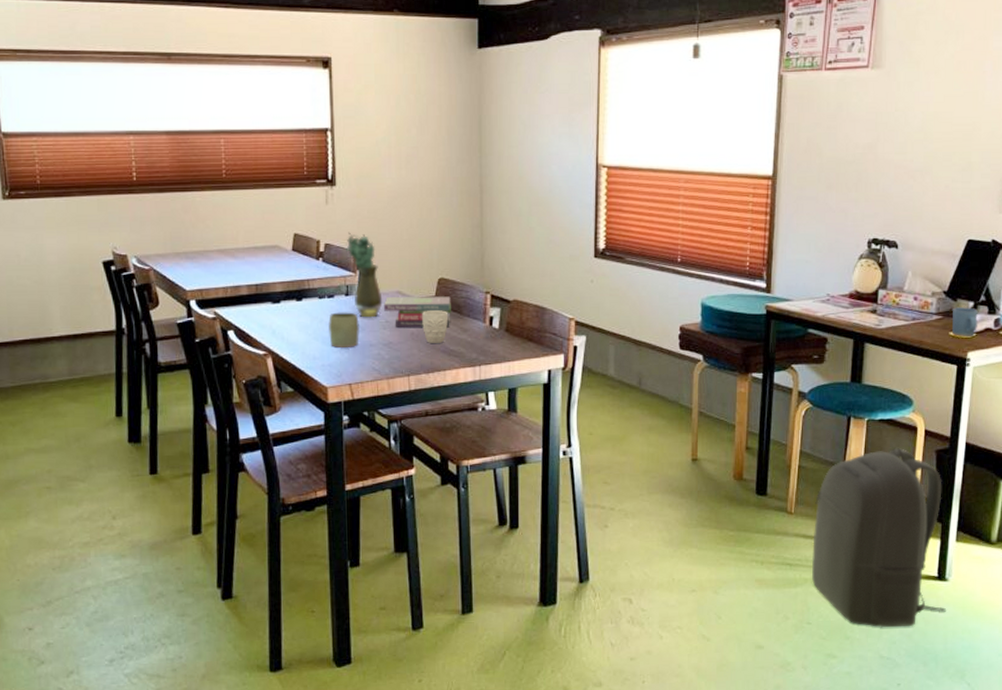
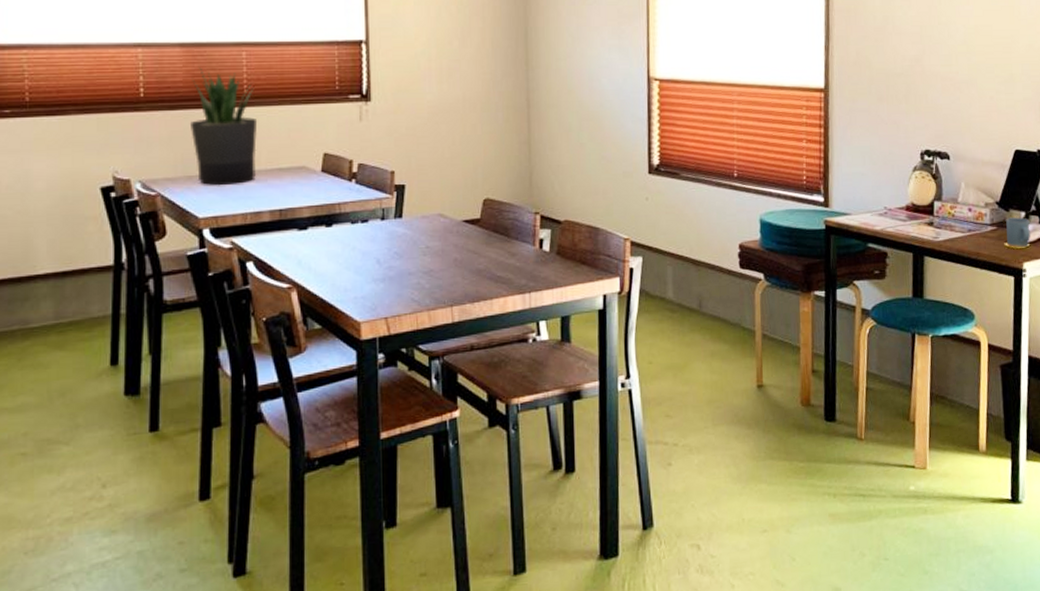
planter: none [177,154,236,262] -> present [191,67,258,186]
mug: present [329,312,359,348] -> none [362,238,397,277]
vase: present [346,232,383,317] -> none [382,150,423,243]
books: present [384,296,451,328] -> none [424,218,498,254]
cup: present [422,310,448,343] -> none [466,233,494,270]
backpack: present [811,447,946,628] -> none [884,363,1022,559]

